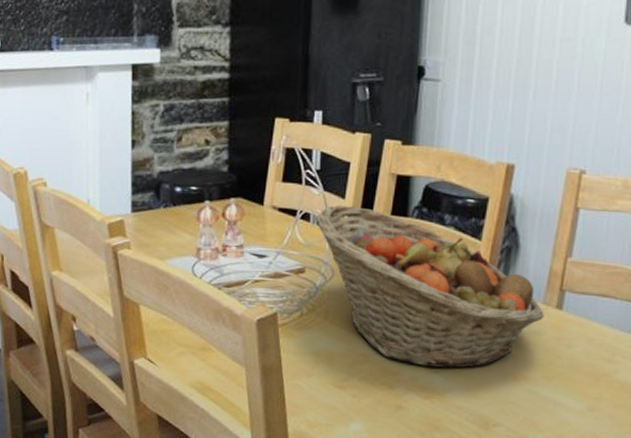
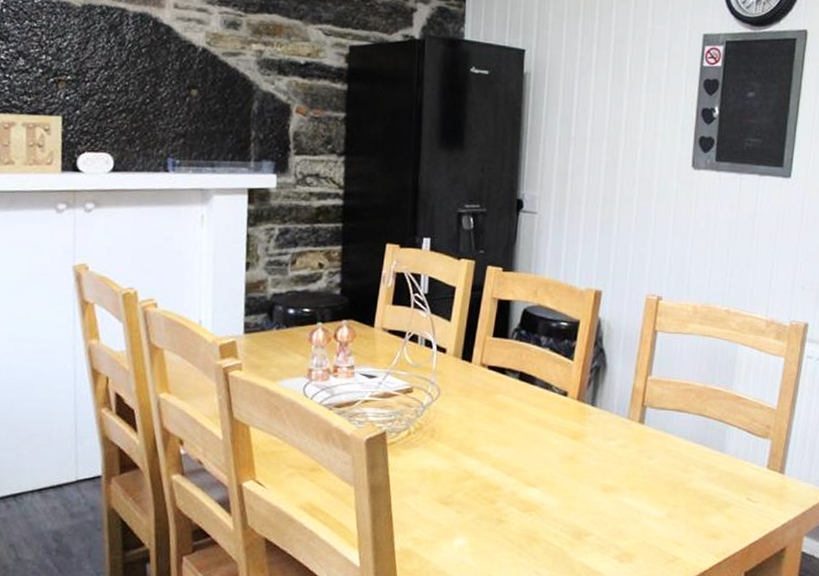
fruit basket: present [314,205,544,368] -> none [422,327,629,481]

